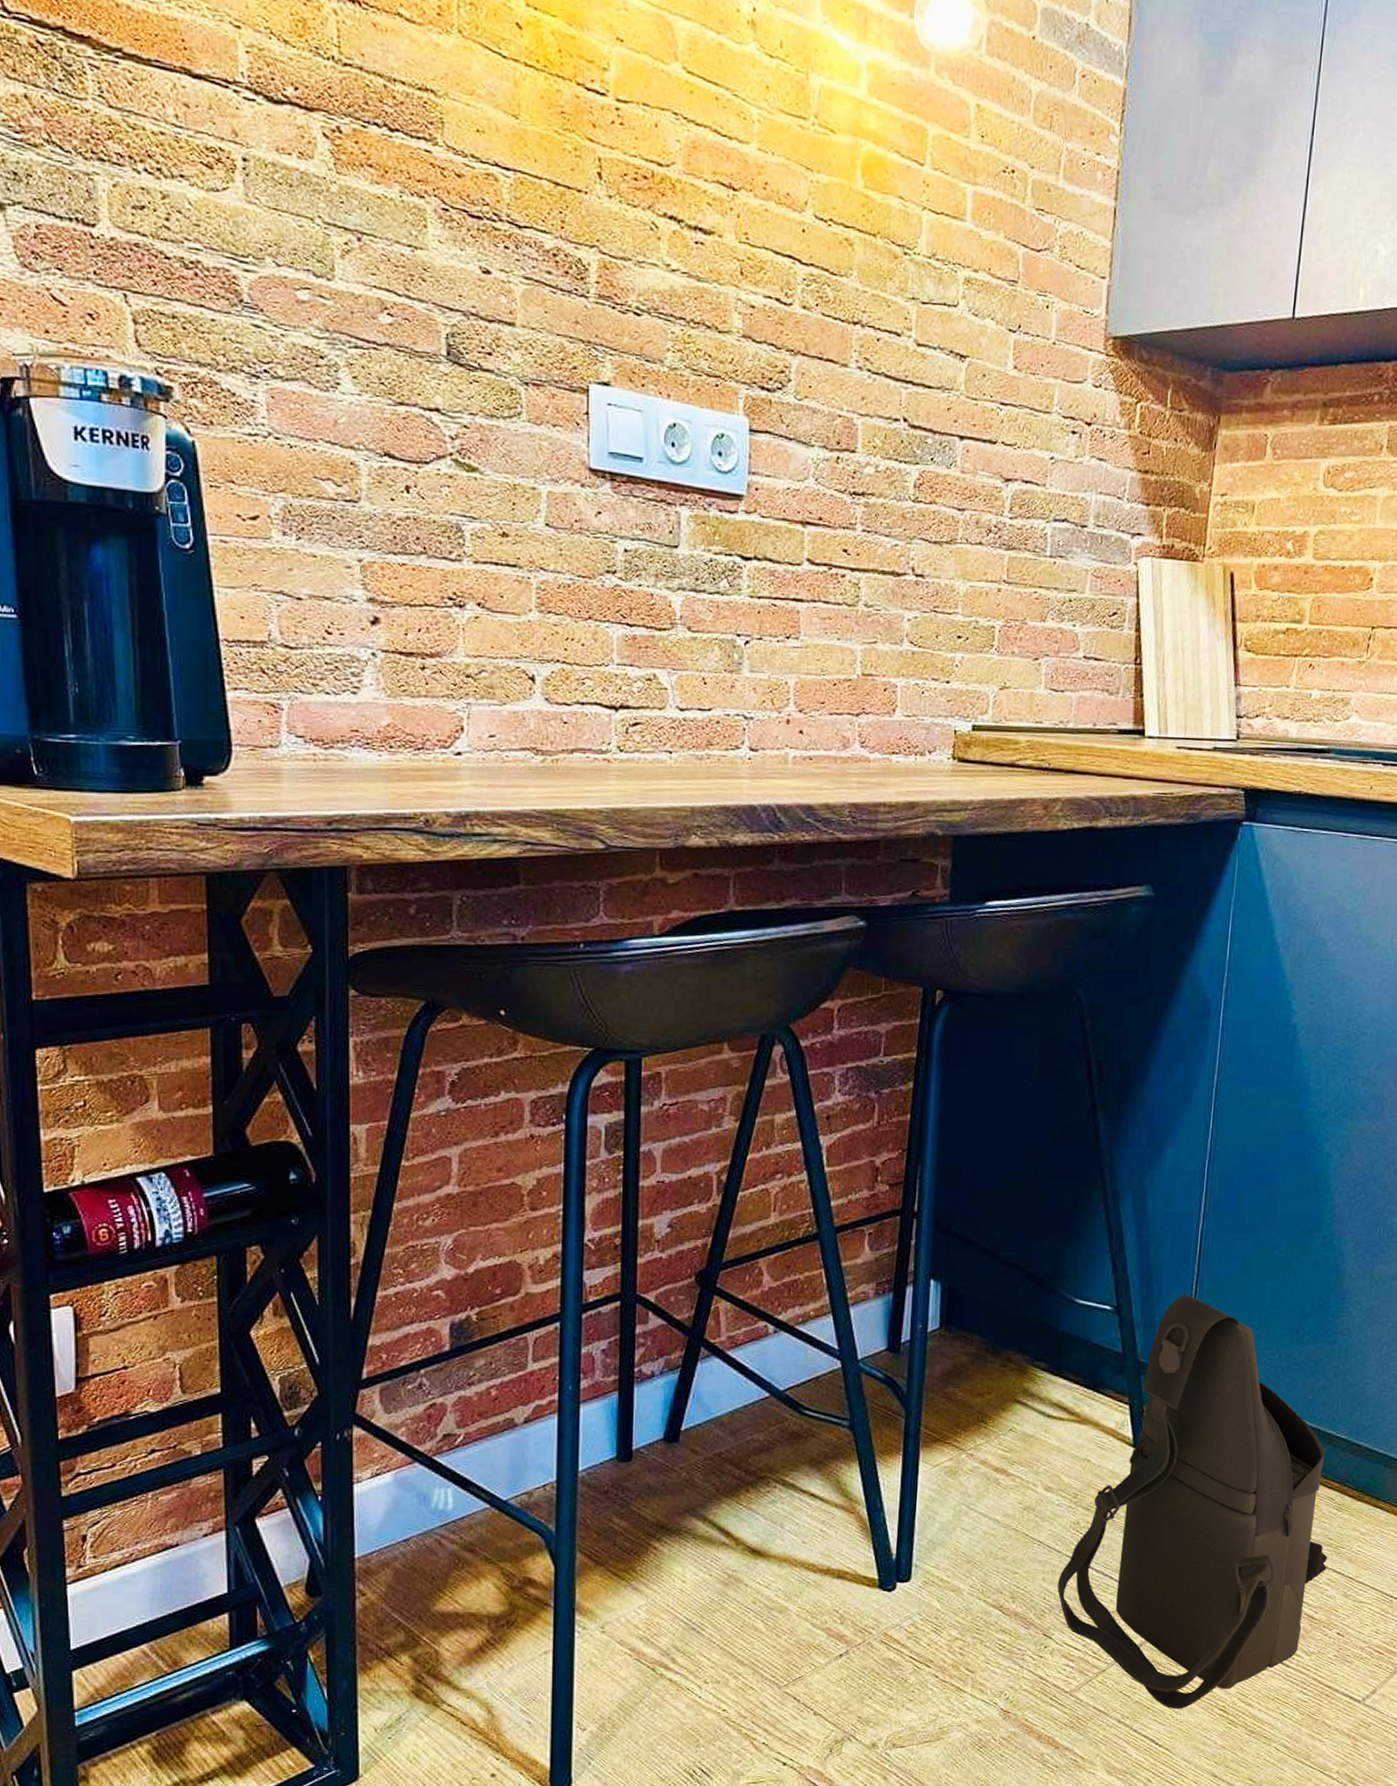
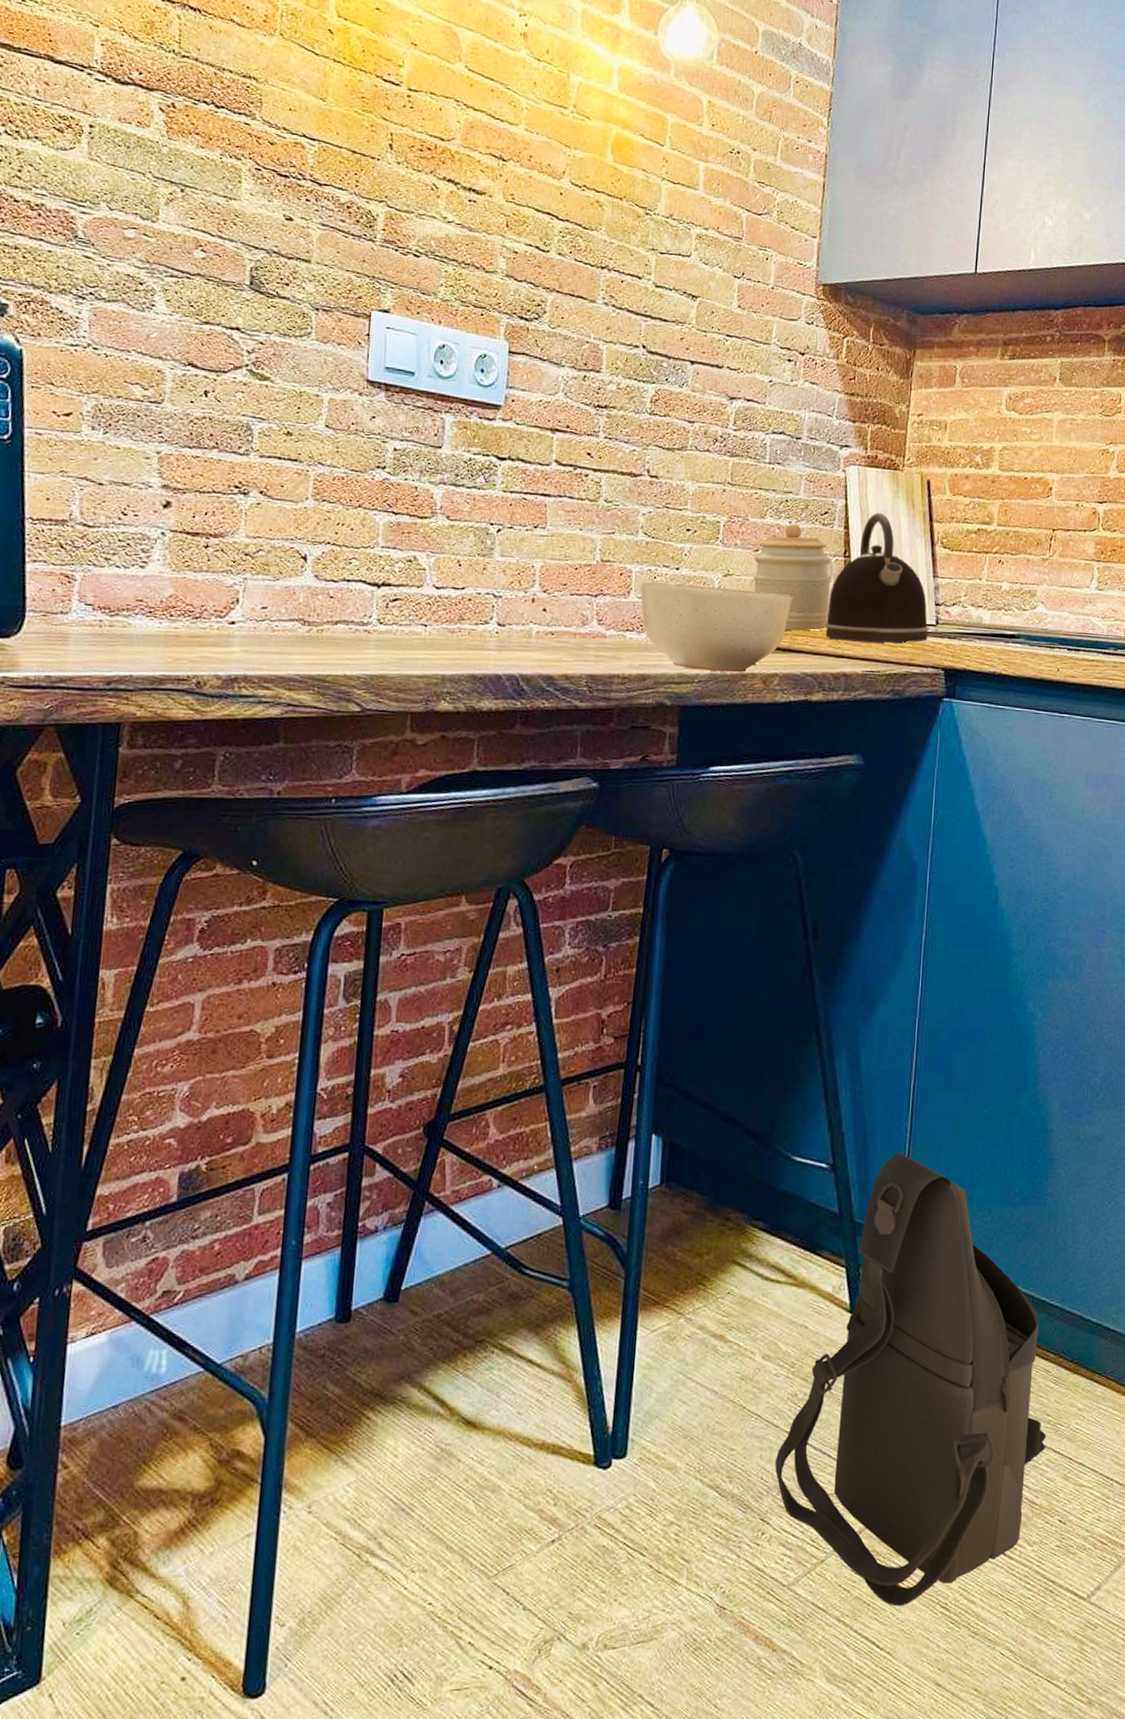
bowl: none [905,698,1078,798] -> present [639,582,794,673]
jar: none [1032,626,1120,750] -> present [753,523,831,631]
kettle: none [1112,612,1230,761] -> present [824,513,930,643]

